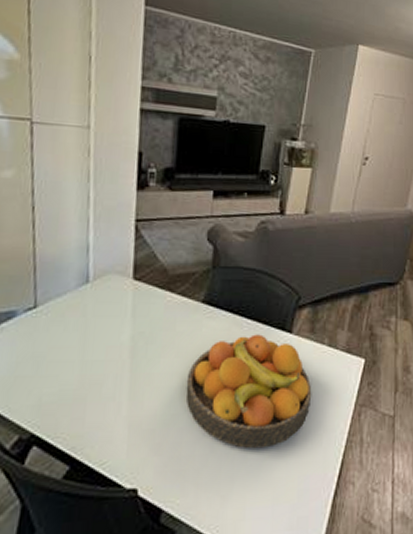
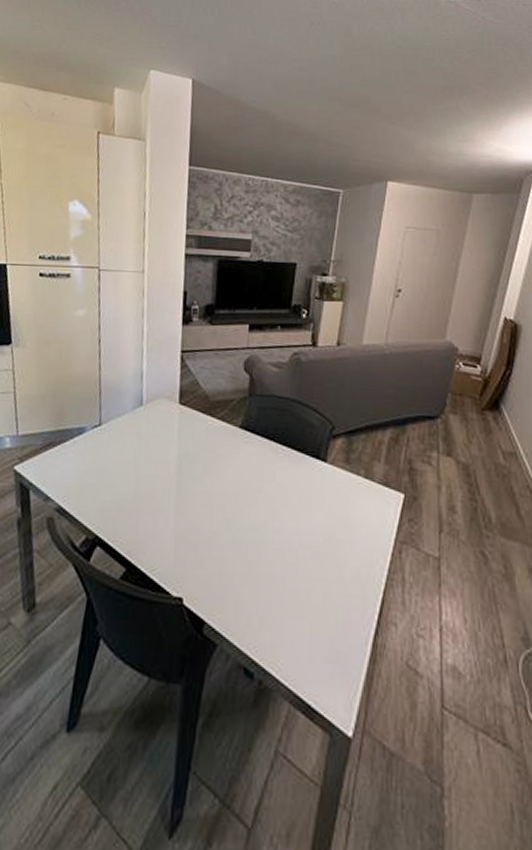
fruit bowl: present [185,334,312,448] -> none [225,461,349,574]

